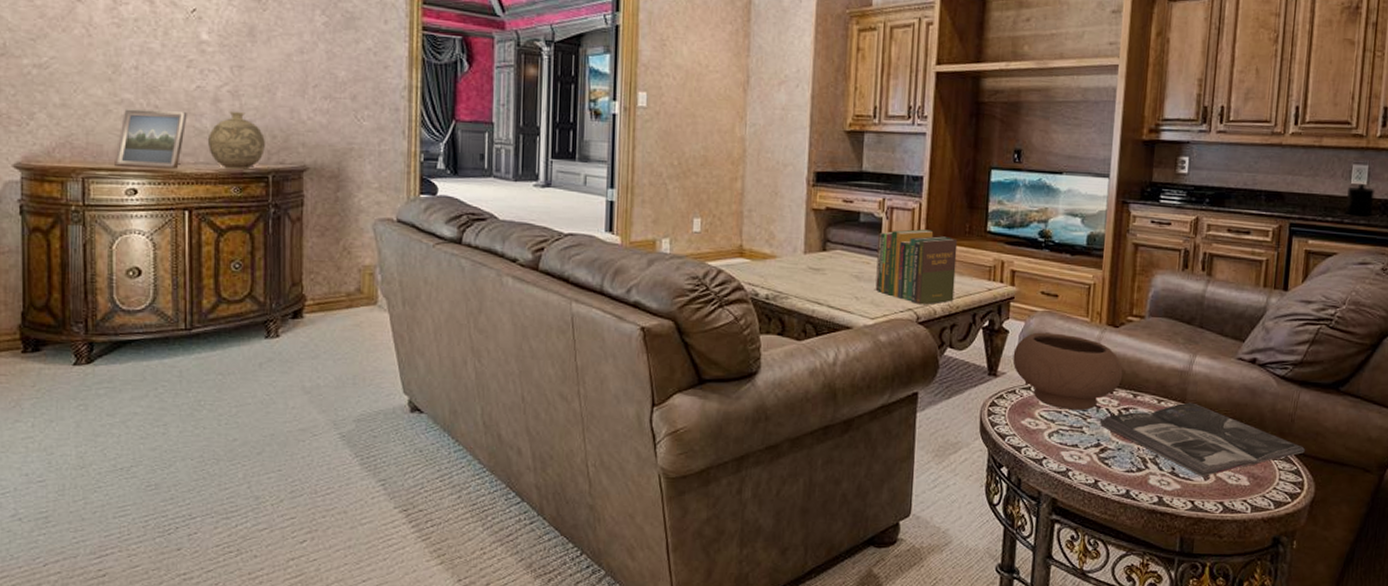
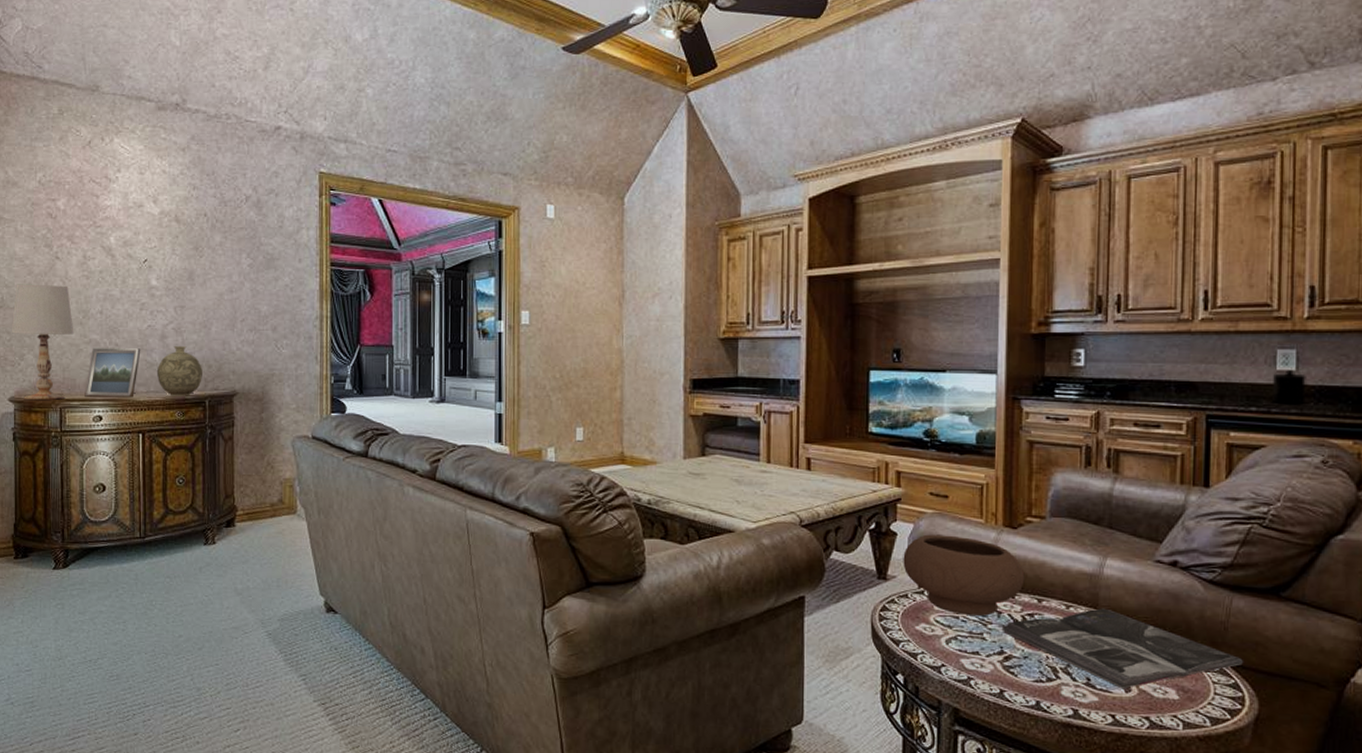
table lamp: none [16,28,101,169] -> present [11,284,74,401]
books: present [875,228,958,305] -> none [756,431,839,508]

